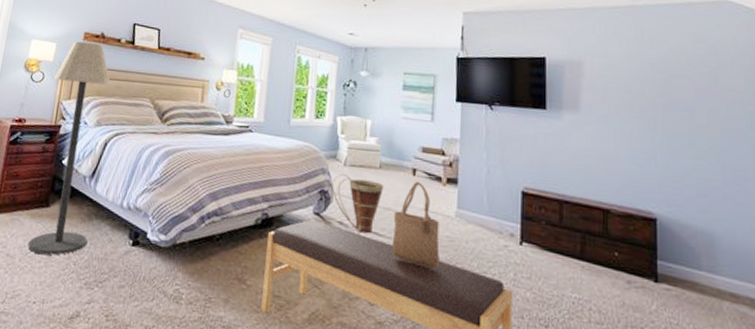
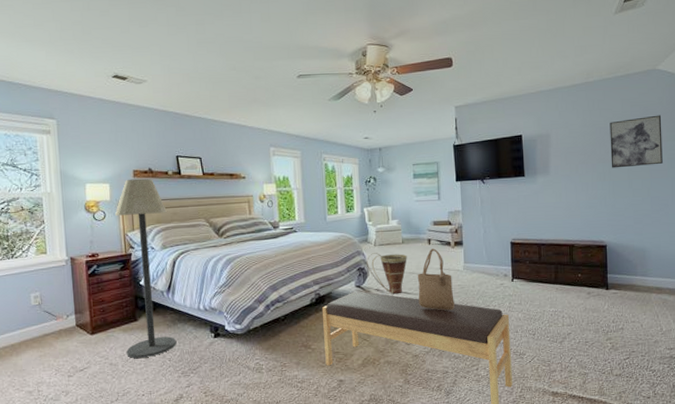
wall art: none [664,57,739,122] -> present [609,115,663,168]

